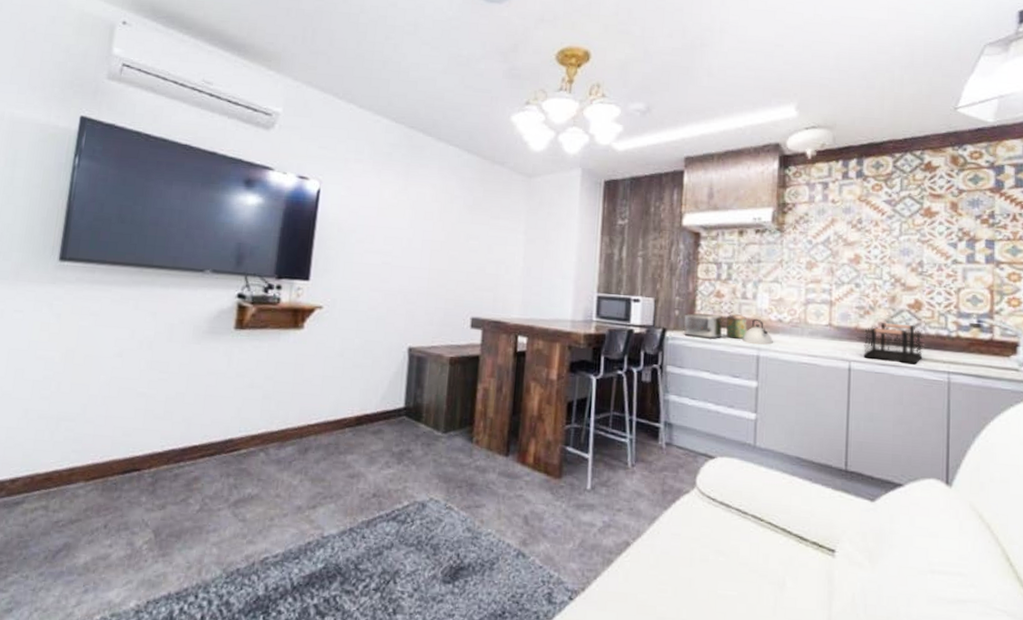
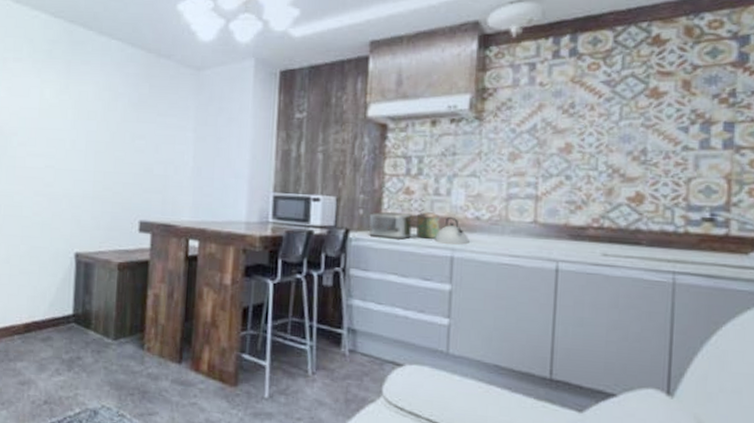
dish rack: present [863,323,923,365] -> none [573,219,644,264]

